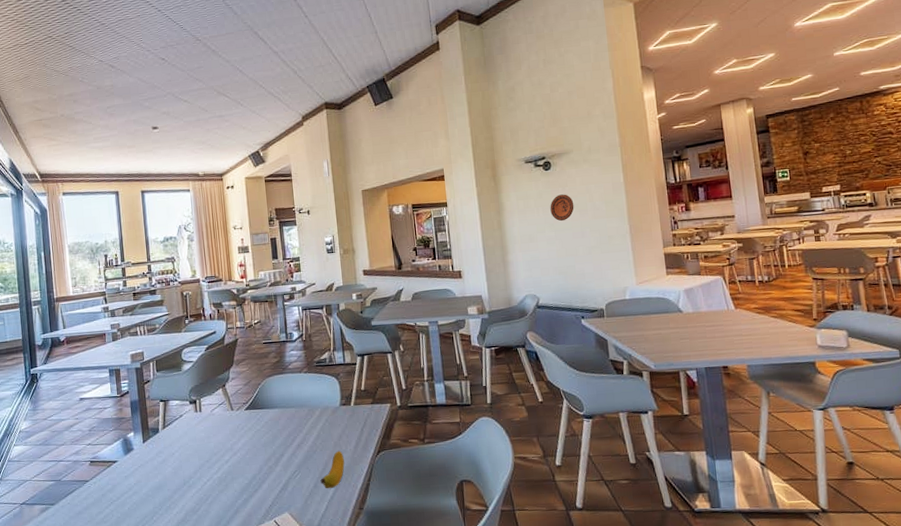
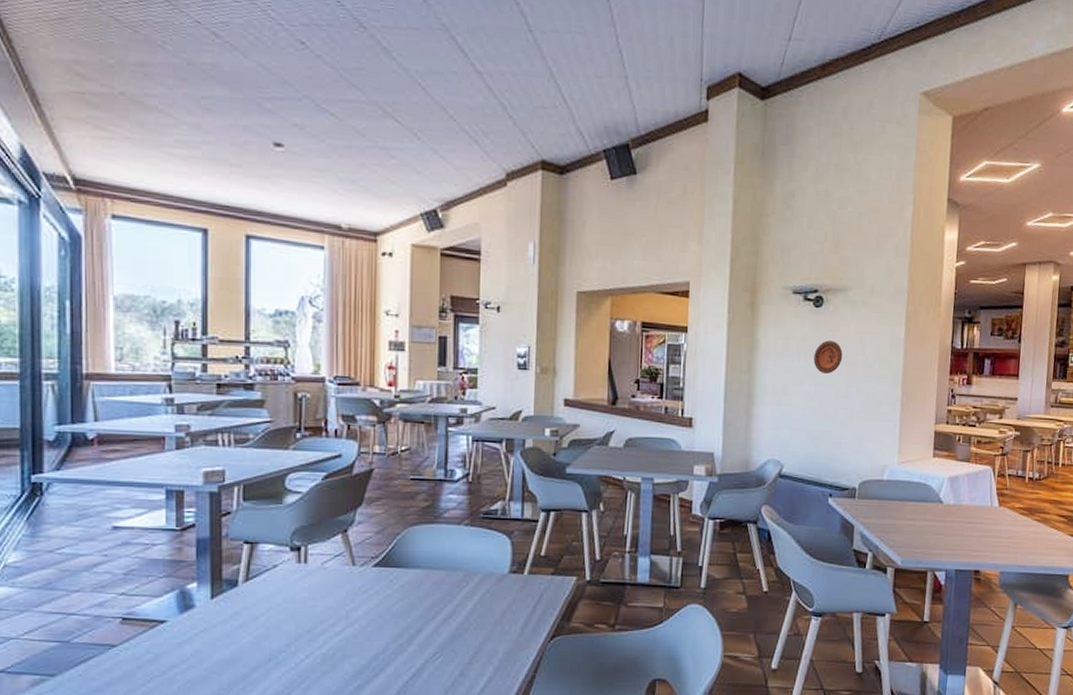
banana: present [320,451,345,489] -> none [469,631,505,679]

